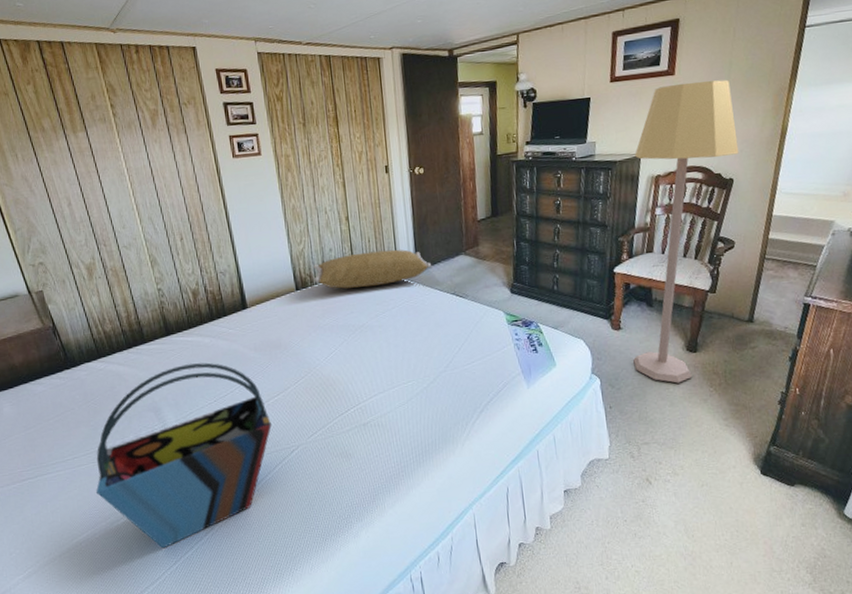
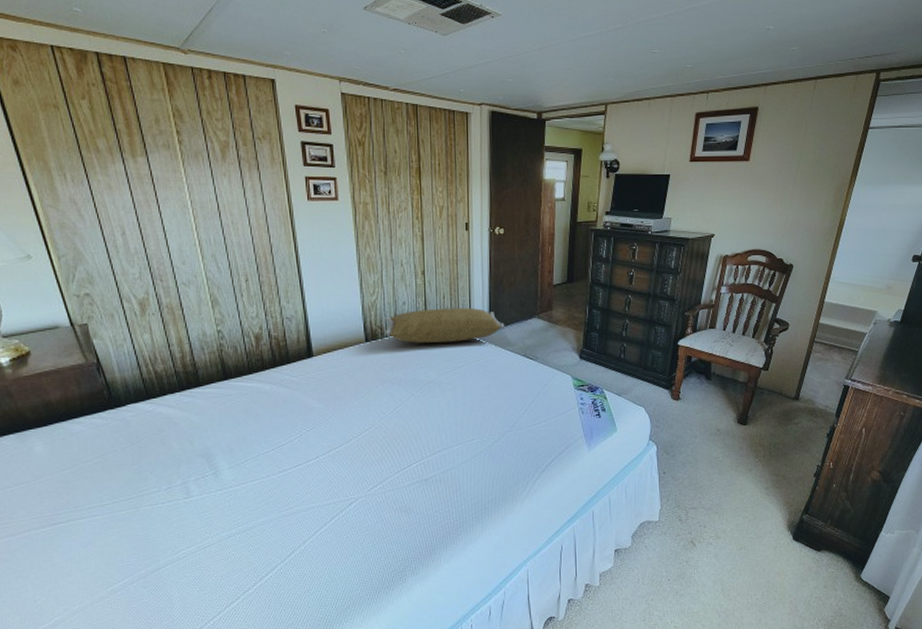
tote bag: present [95,362,272,549] -> none [135,410,331,599]
lamp: present [633,79,739,384] -> none [689,169,801,453]

